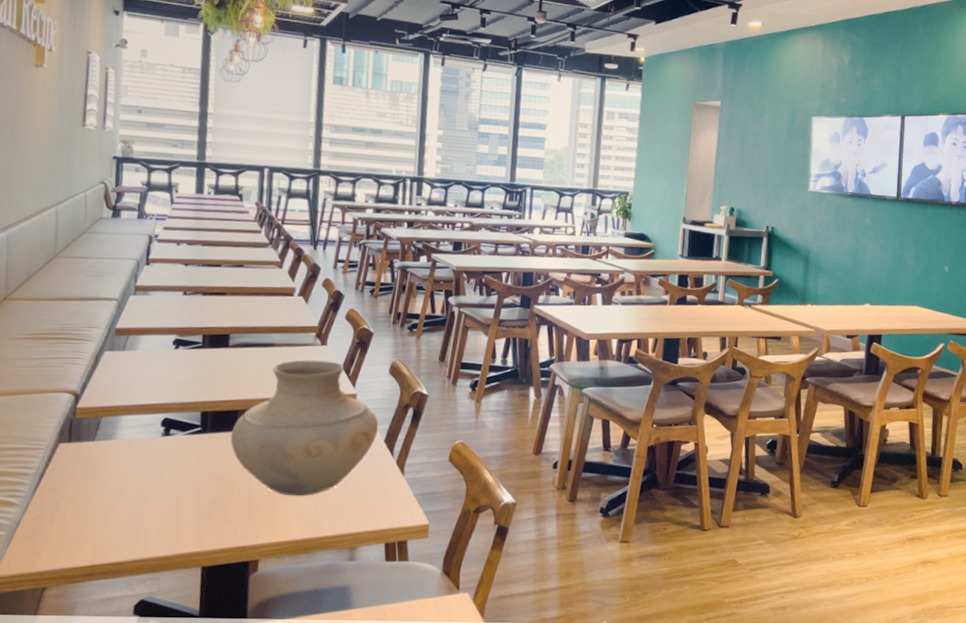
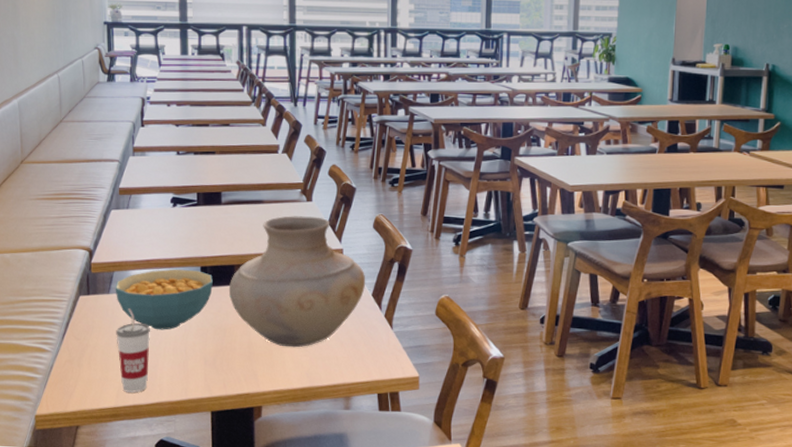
cup: none [98,457,139,549] -> present [116,308,150,393]
cereal bowl: none [101,414,214,480] -> present [115,269,213,330]

